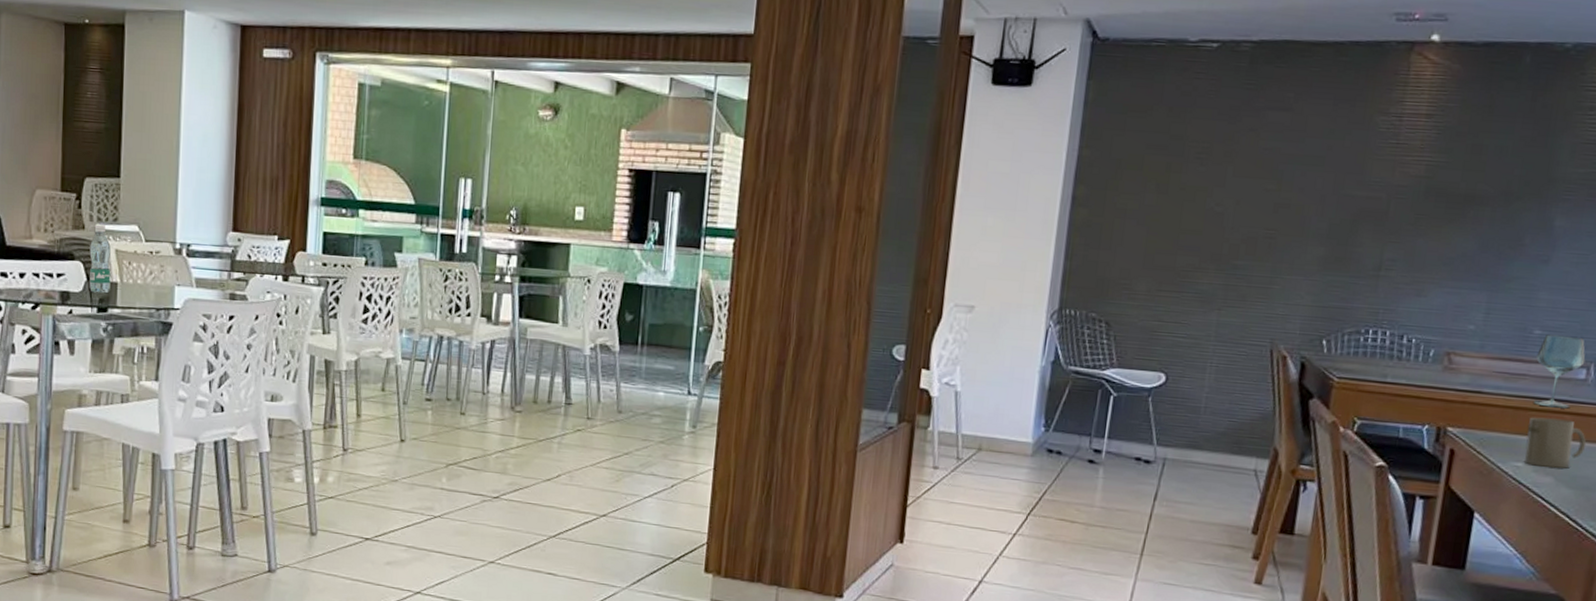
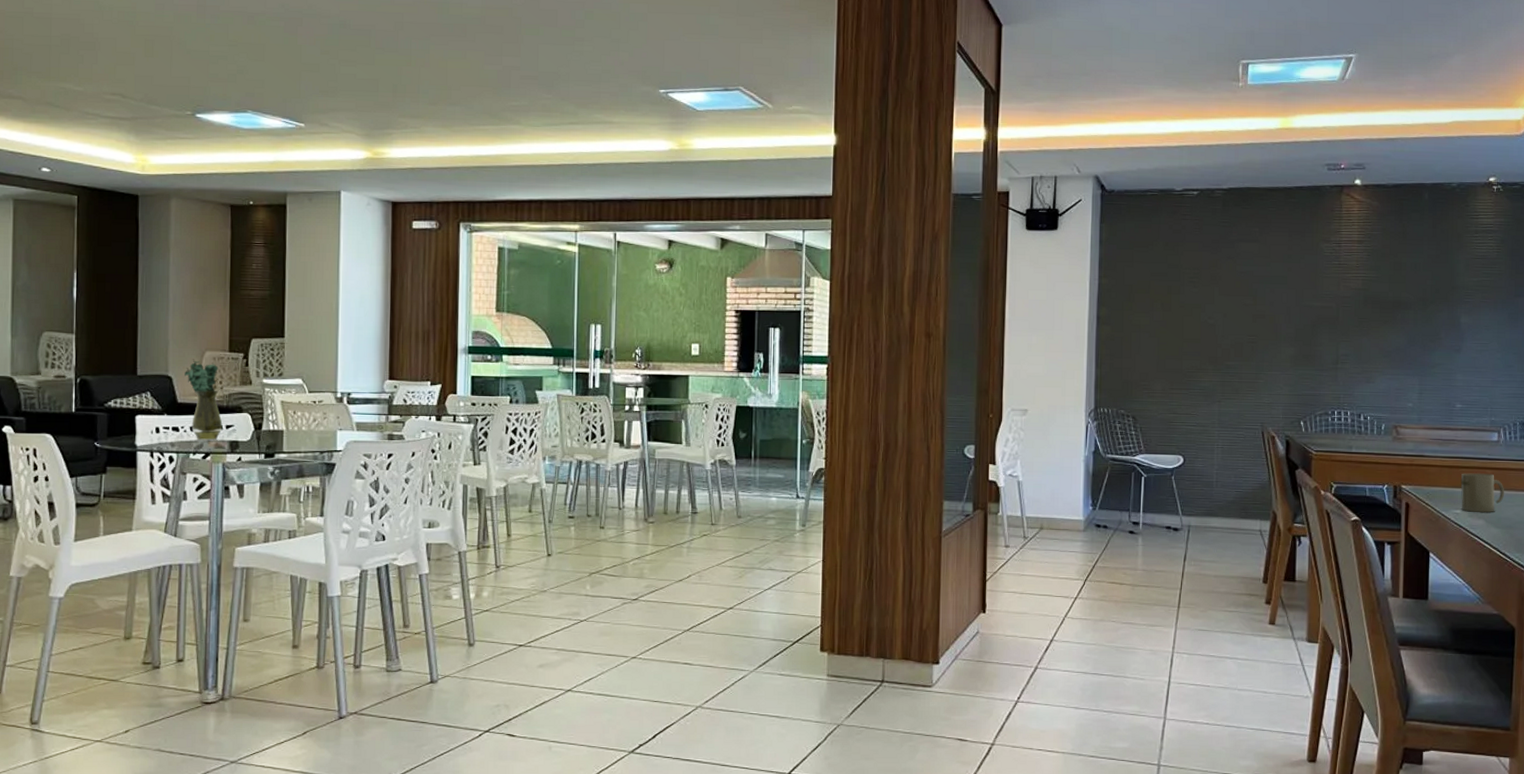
vase: none [14,197,53,290] -> present [185,359,223,441]
bottle: present [89,224,111,295] -> none [257,380,277,442]
wine glass: present [1532,334,1586,409] -> none [1460,407,1496,465]

